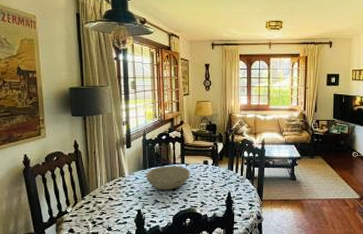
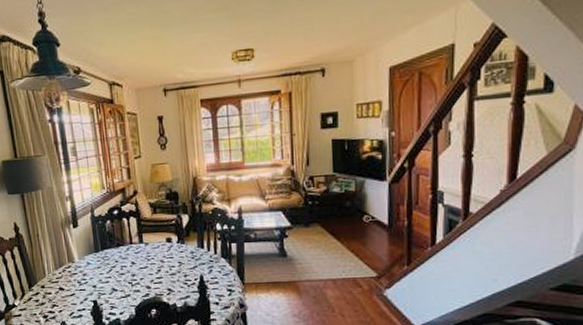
bowl: present [145,166,190,190] -> none [98,246,151,276]

